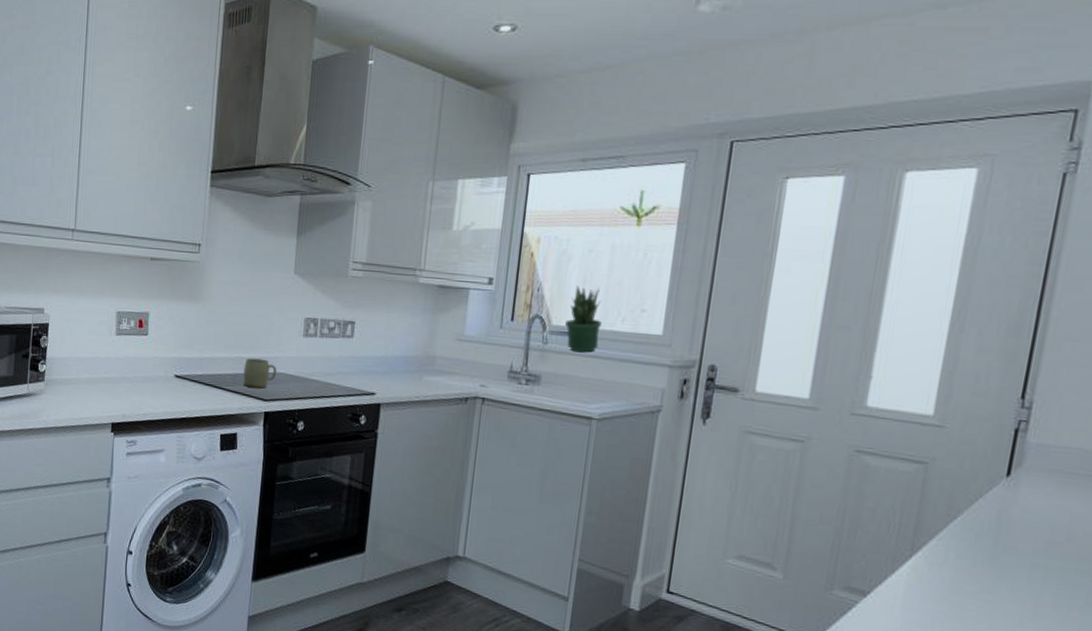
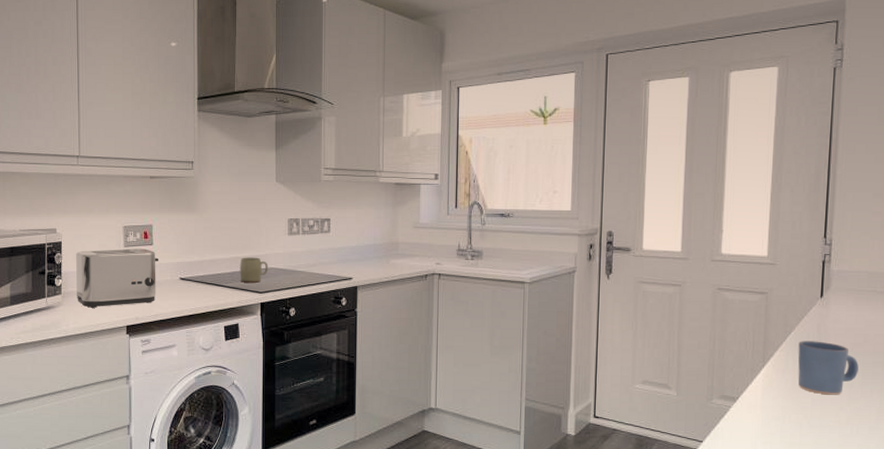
toaster: none [60,335,154,401] -> present [76,248,159,308]
planter: present [565,286,602,353] -> none [498,176,525,230]
mug: none [959,529,1054,606] -> present [798,341,859,395]

